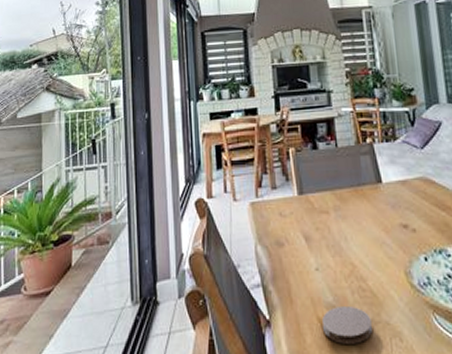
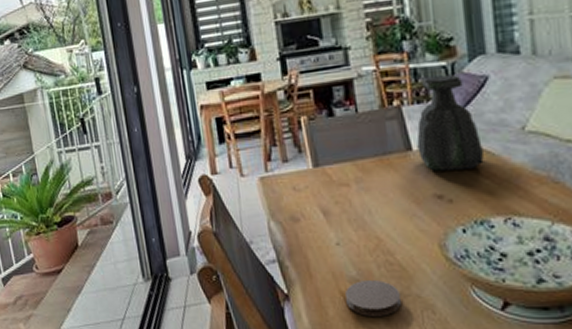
bottle: none [385,119,440,202] -> present [416,74,484,171]

